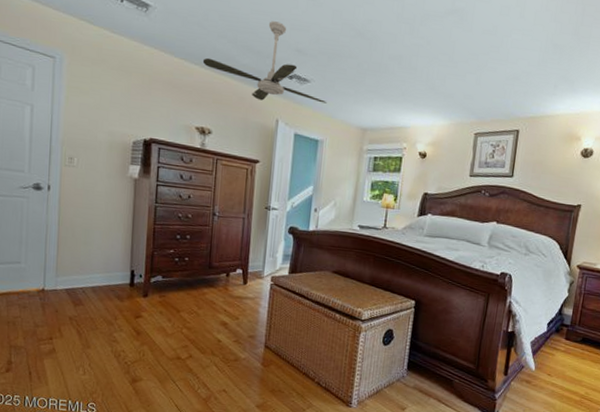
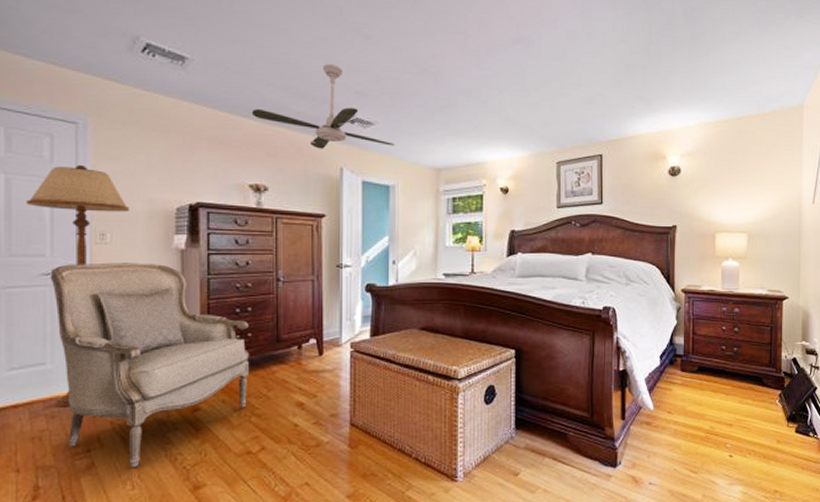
floor lamp: none [11,94,94,301] -> present [26,164,129,407]
armchair: none [27,180,187,358] -> present [50,262,250,468]

